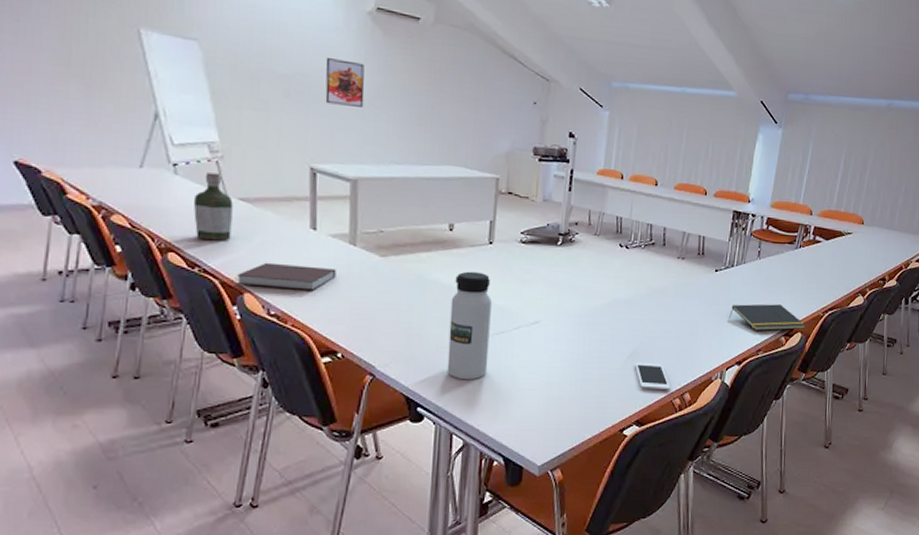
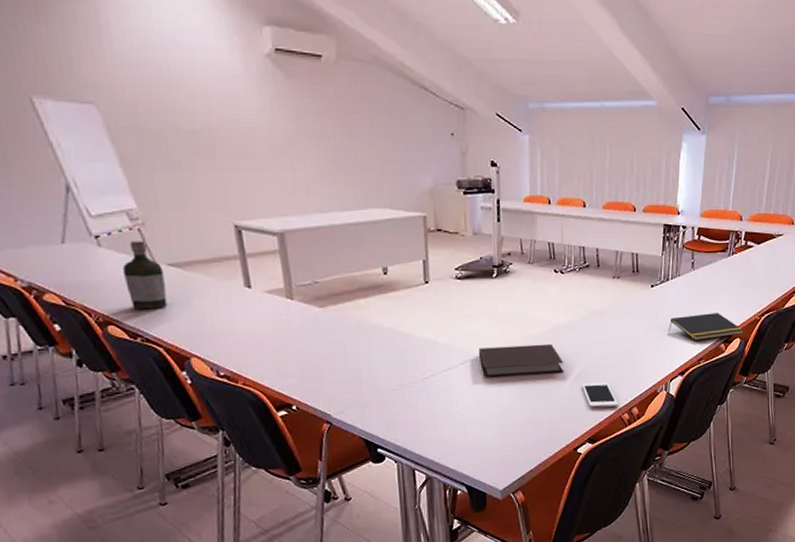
notebook: present [237,262,336,291] -> none [180,324,278,350]
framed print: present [325,58,365,107] -> none [231,109,278,157]
water bottle: present [447,271,492,379] -> none [395,312,440,418]
notebook: none [534,315,619,348] -> present [479,343,564,377]

